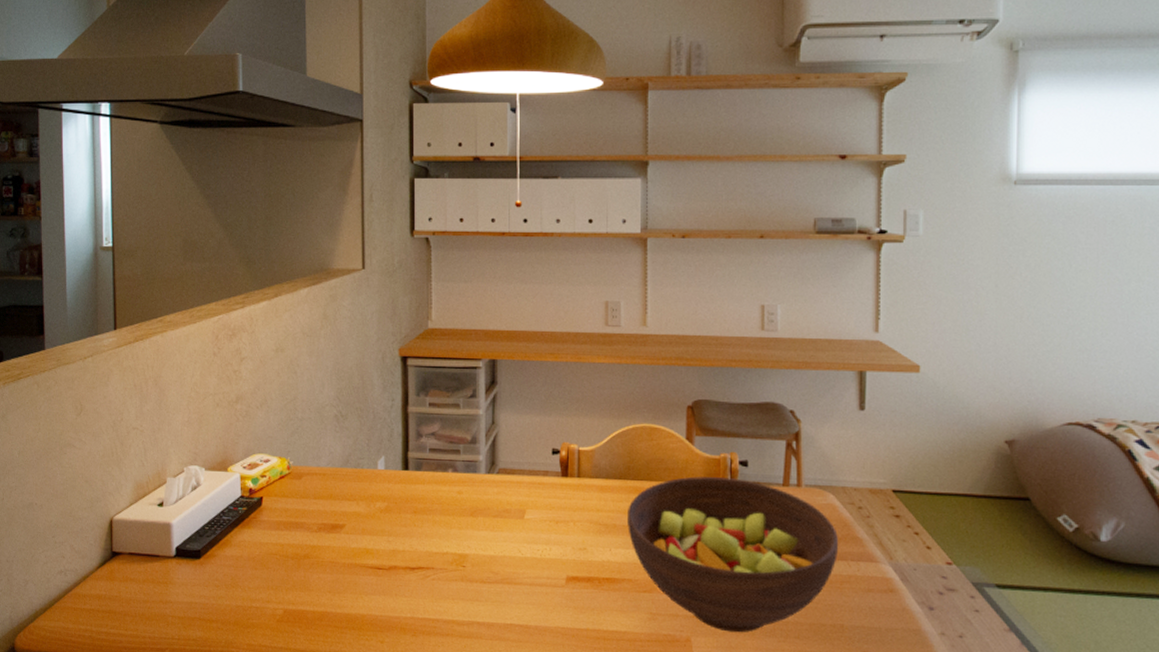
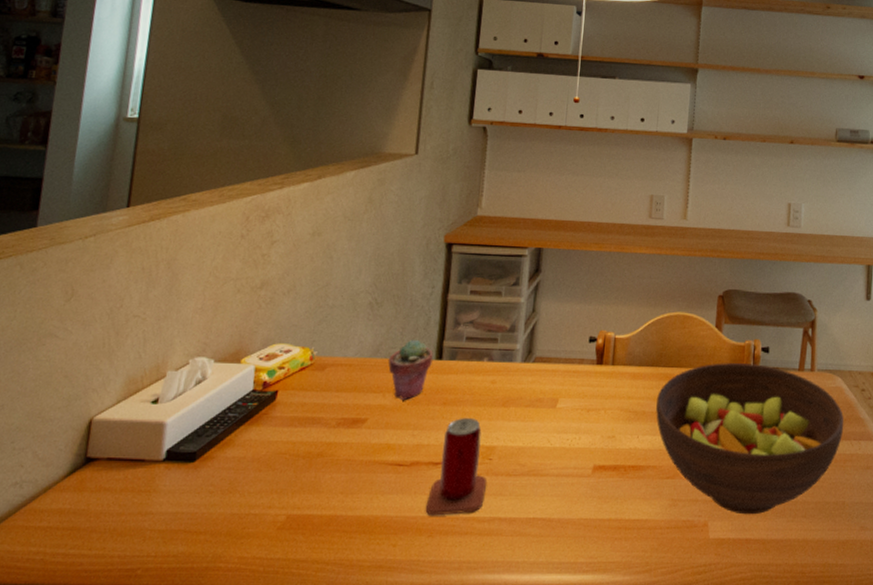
potted succulent: none [358,450,399,508] -> present [388,339,433,400]
beer can: none [407,526,462,617] -> present [425,418,487,516]

